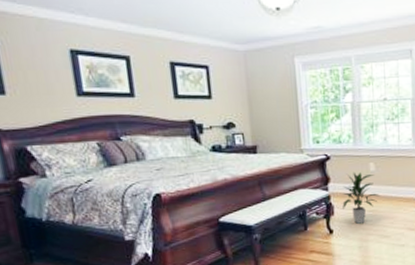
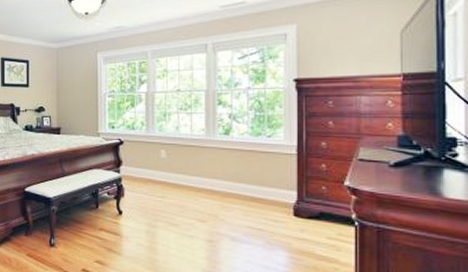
indoor plant: present [342,172,381,224] -> none [133,157,171,208]

